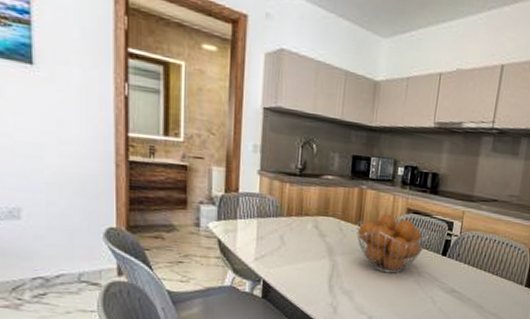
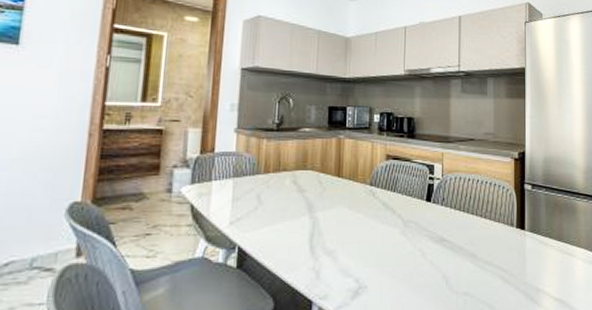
fruit basket: present [355,214,429,274] -> none [335,162,410,226]

